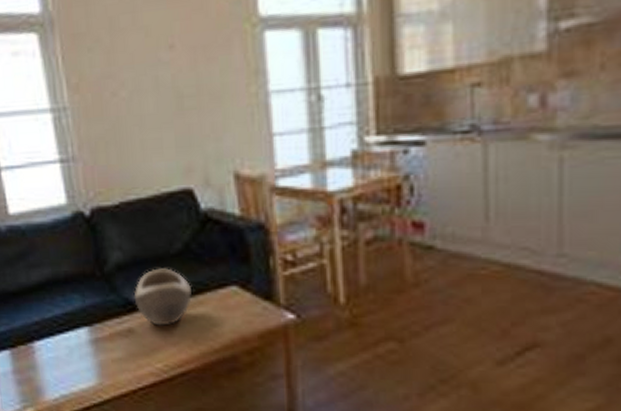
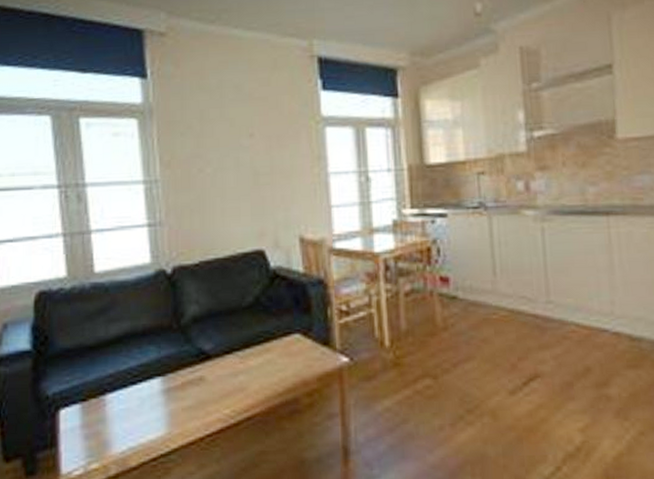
decorative bowl: present [134,268,192,326] -> none [207,319,259,373]

